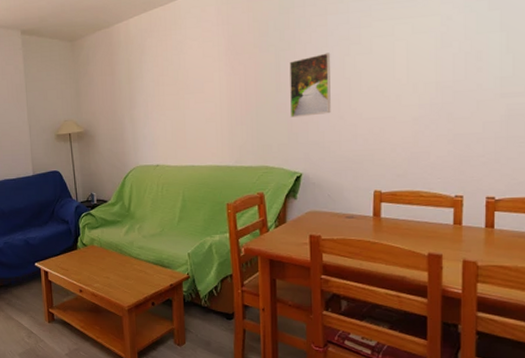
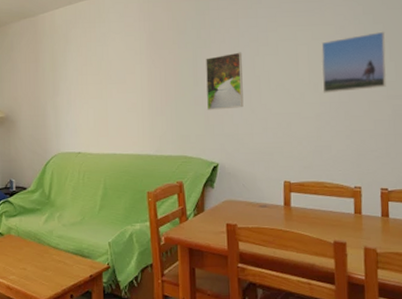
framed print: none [422,18,502,94] -> present [321,31,387,93]

